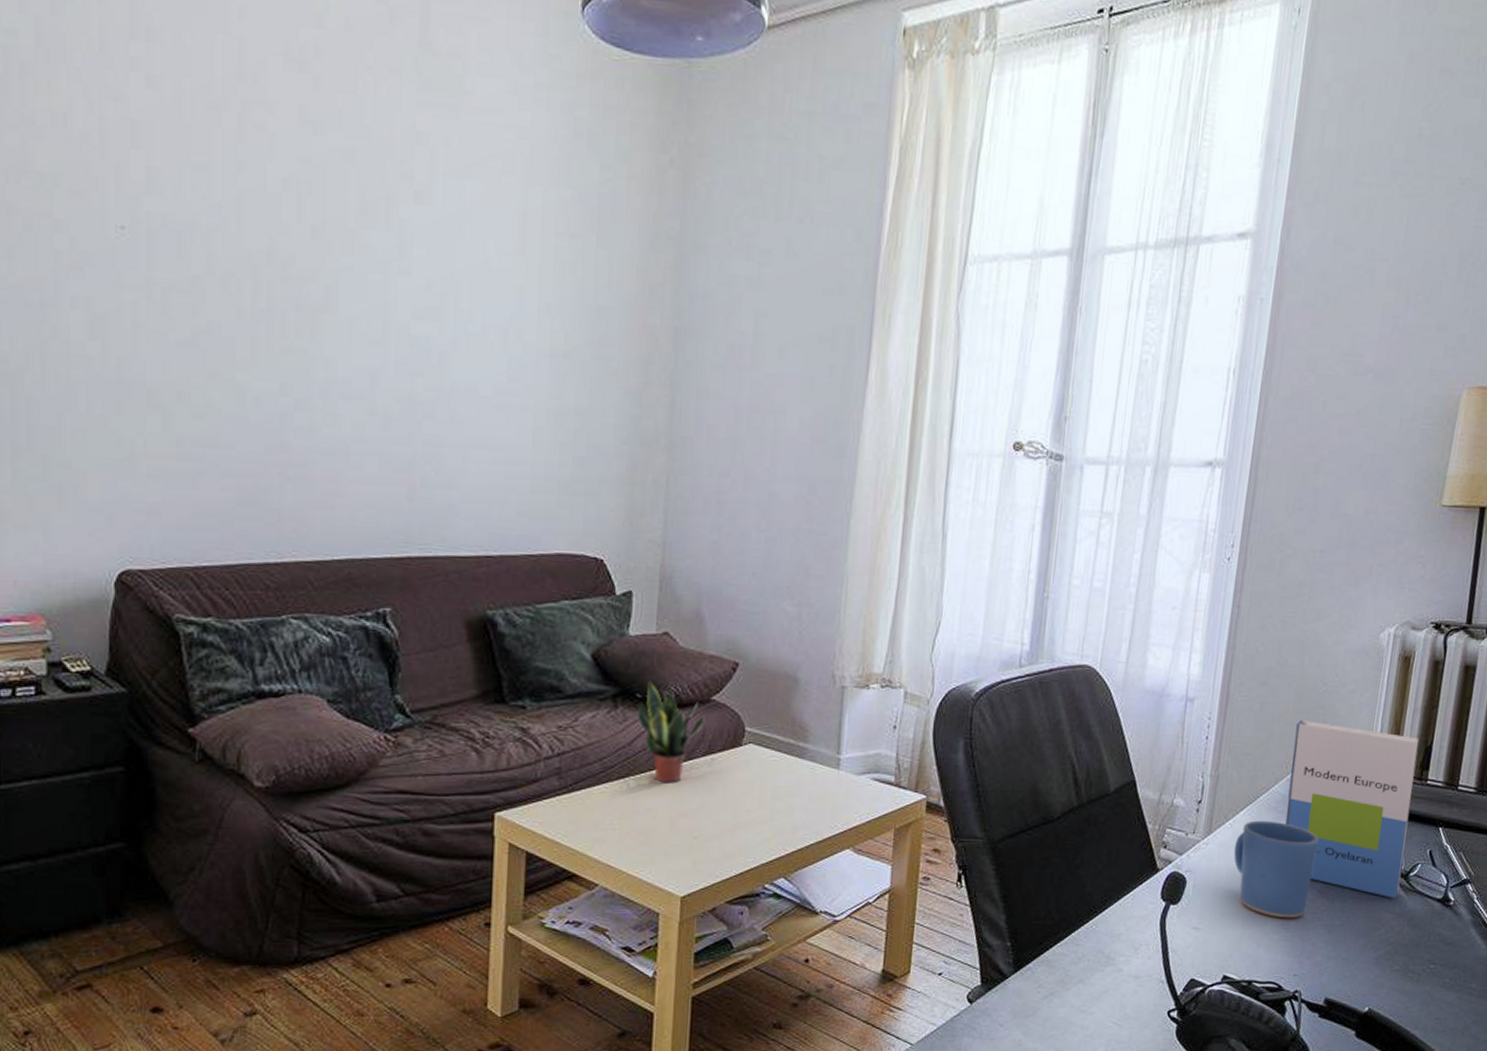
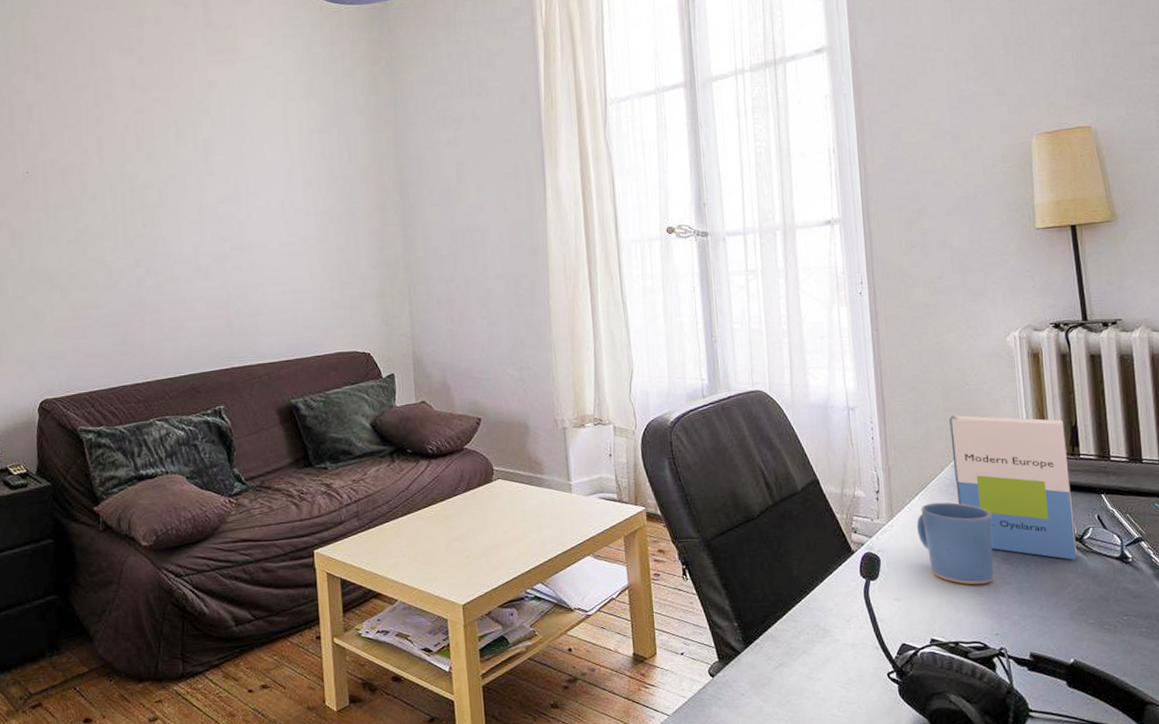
potted plant: present [636,681,705,783] -> none [409,439,461,516]

